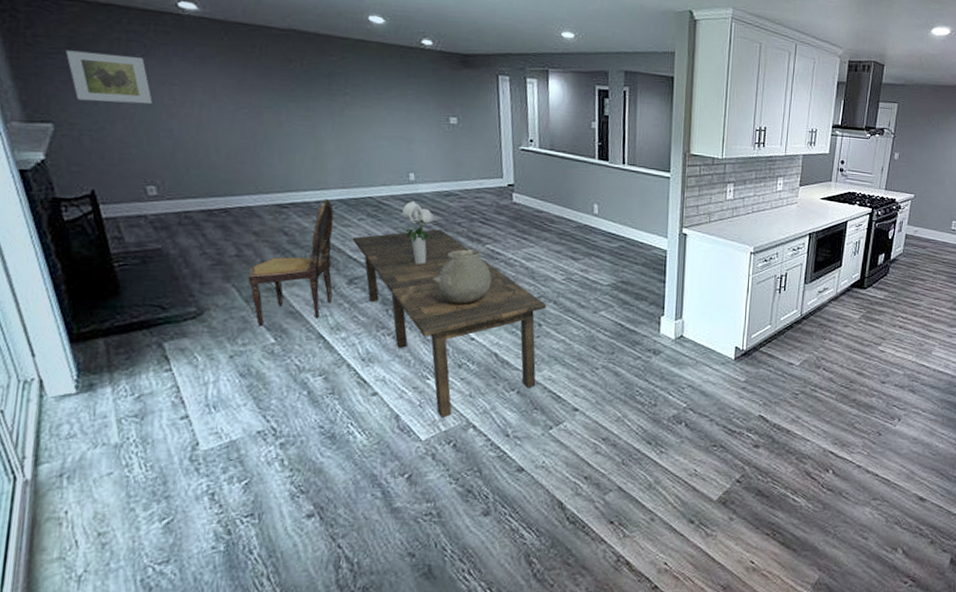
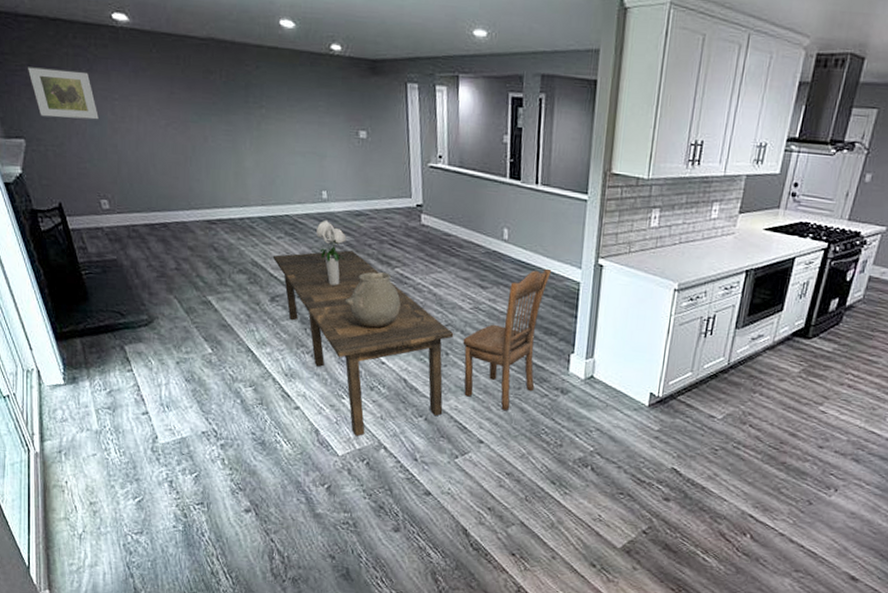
dining chair: present [246,198,334,327] -> none [185,215,258,337]
dining chair: none [555,239,641,377] -> present [463,268,552,411]

